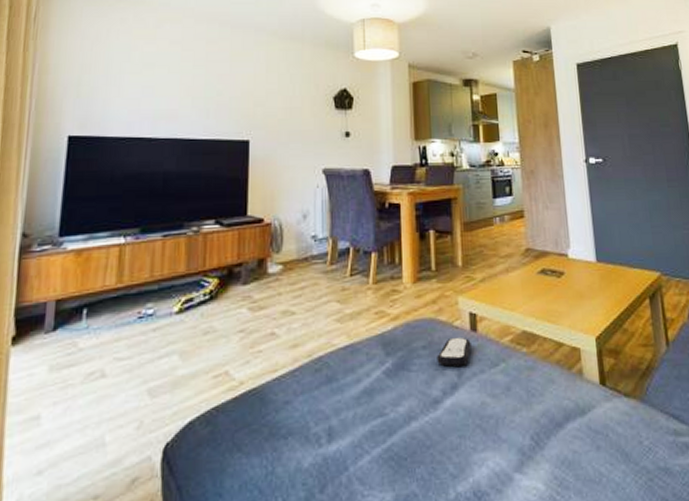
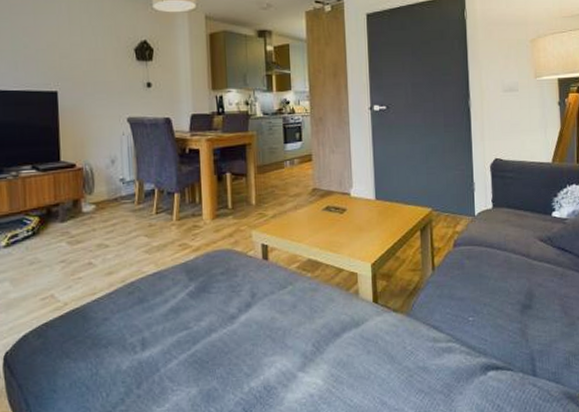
remote control: present [437,337,472,367] -> none [233,264,263,289]

